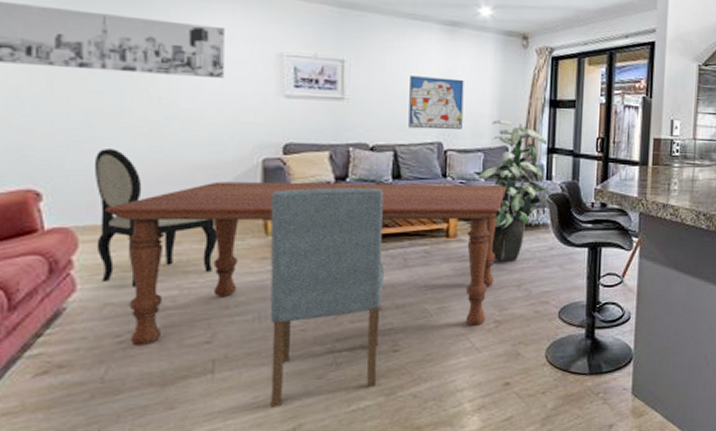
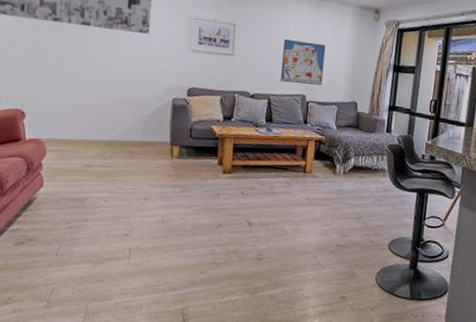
dining chair: present [94,149,218,287] -> none [58,83,139,188]
dining table: present [105,181,506,346] -> none [65,113,353,247]
dining chair: present [270,187,384,408] -> none [167,123,258,291]
indoor plant: present [473,119,550,262] -> none [328,79,389,198]

